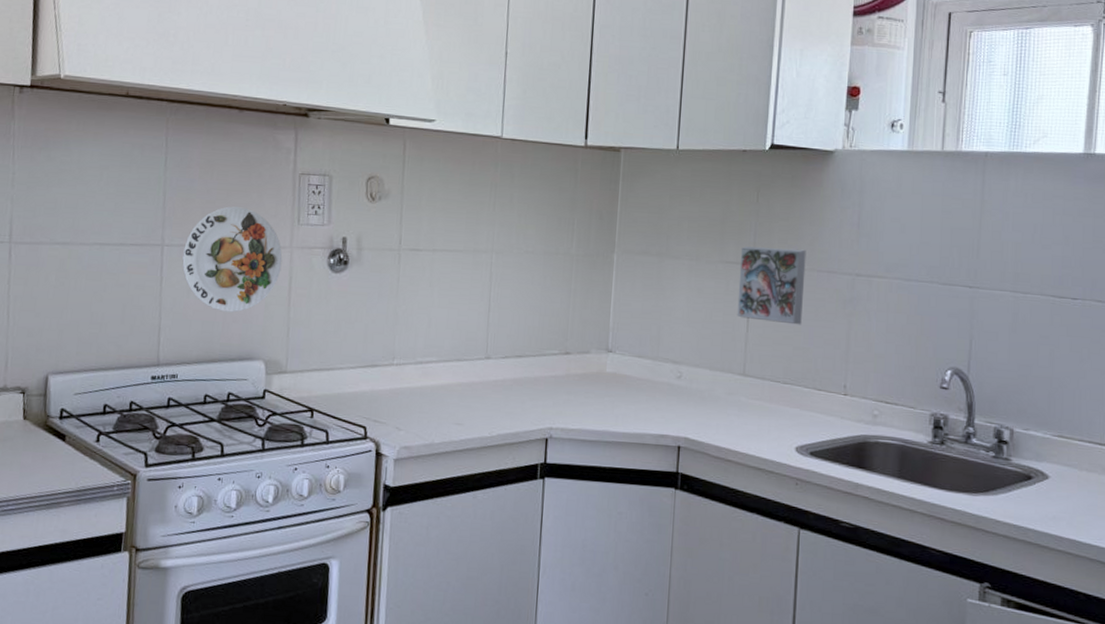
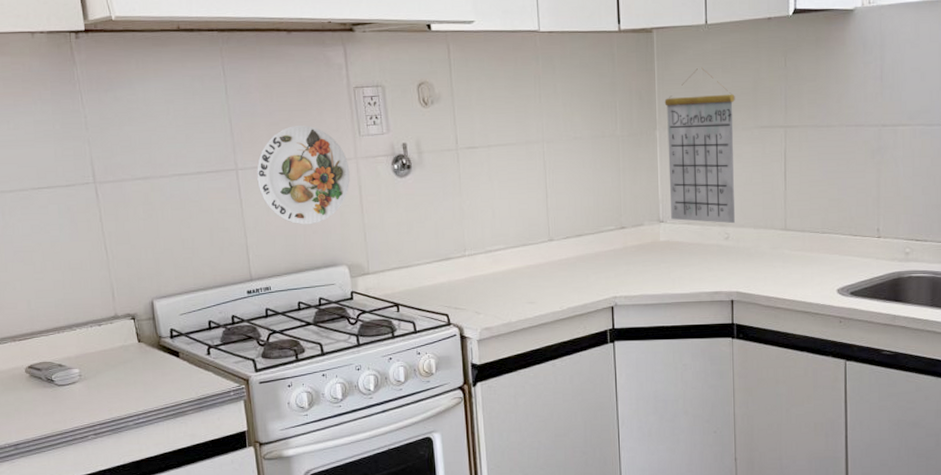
calendar: none [621,193,701,363] -> present [664,67,736,224]
decorative tile: present [737,246,807,325] -> none [773,107,835,179]

